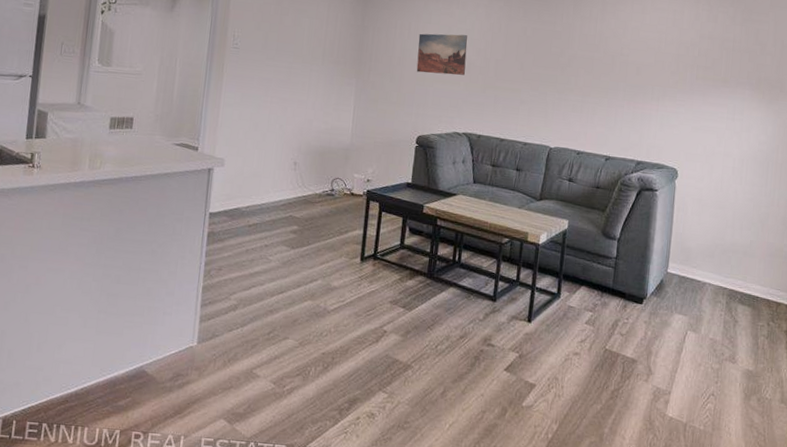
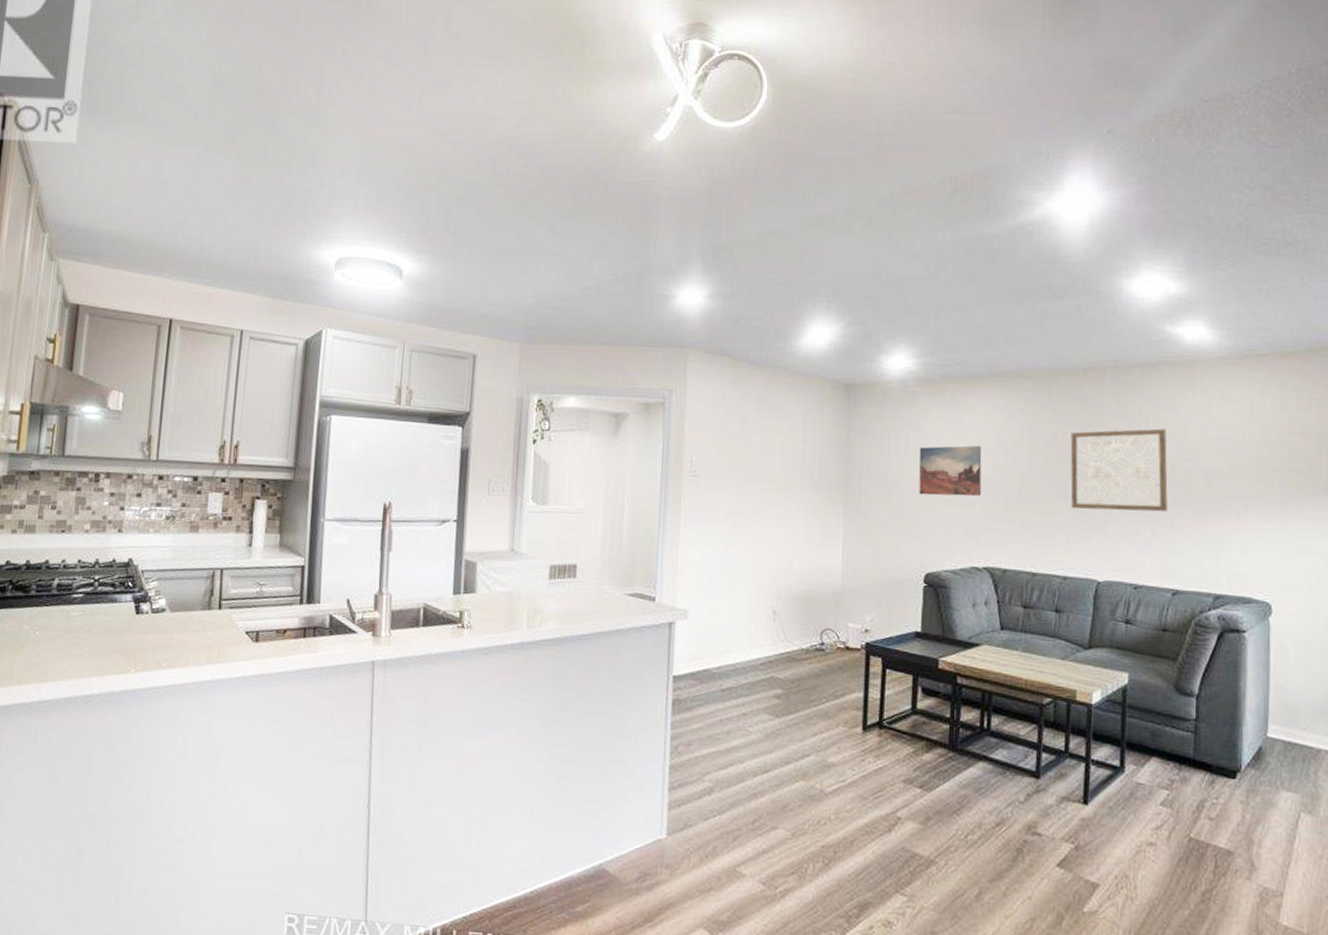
wall art: none [534,27,610,95] -> present [1070,428,1168,512]

